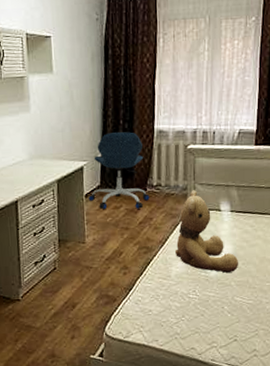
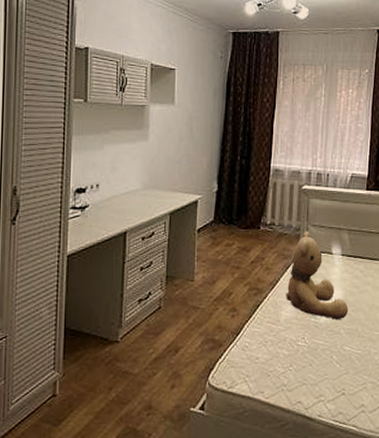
office chair: present [88,132,150,210] -> none [201,168,263,247]

